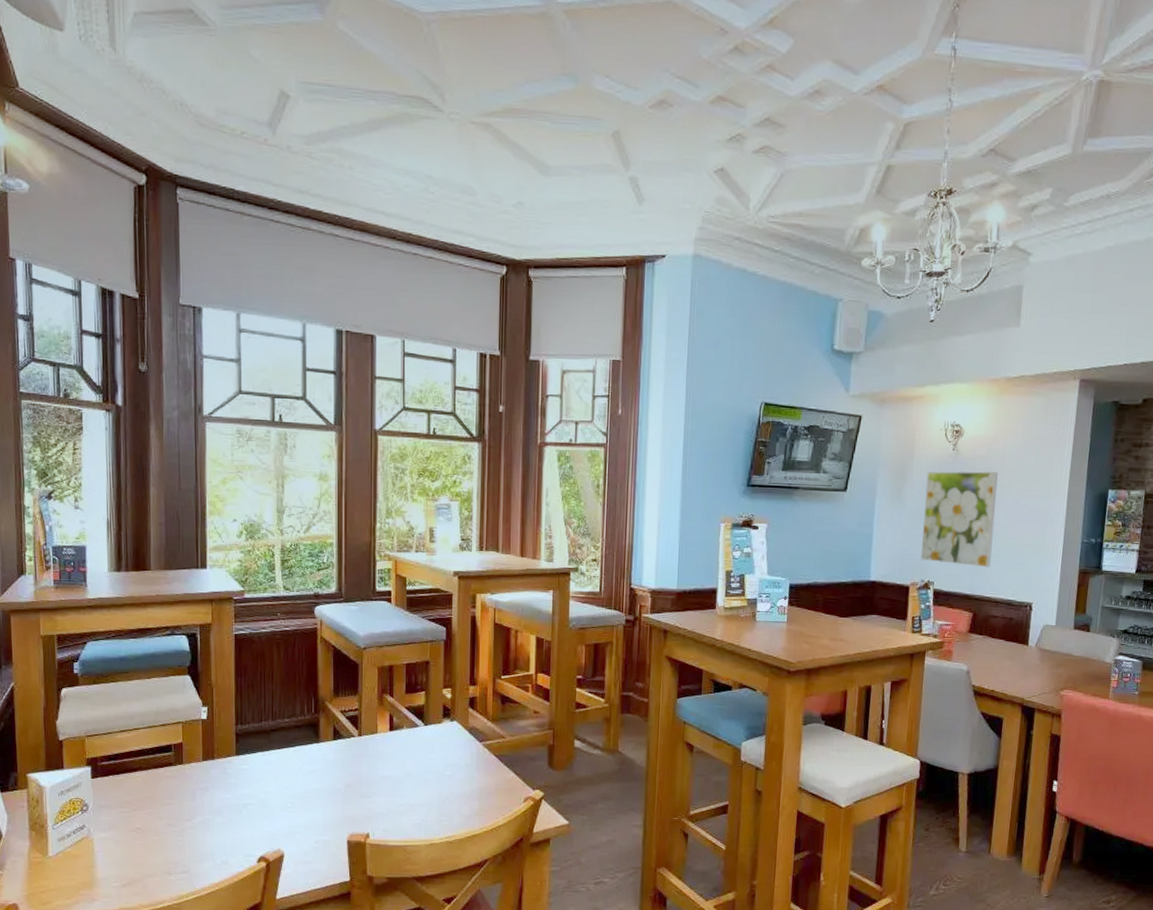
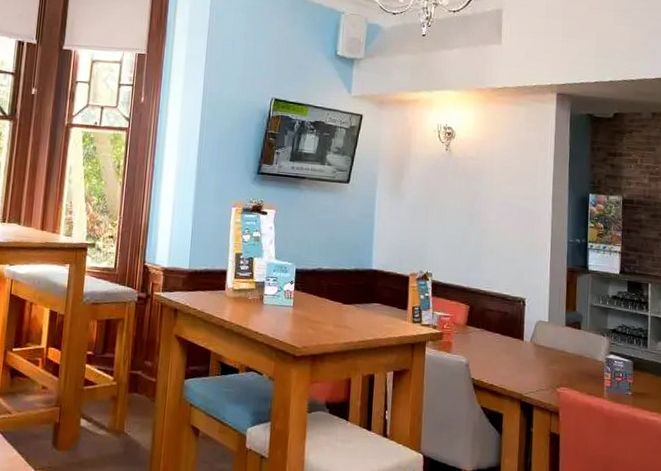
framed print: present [921,471,999,568] -> none [419,169,489,262]

